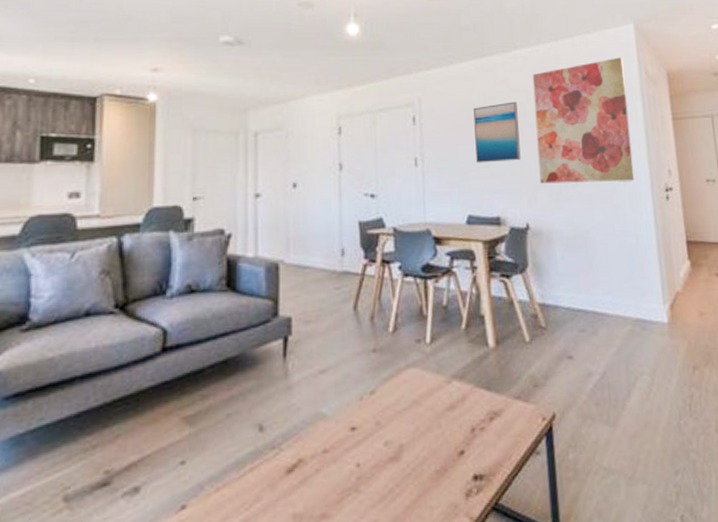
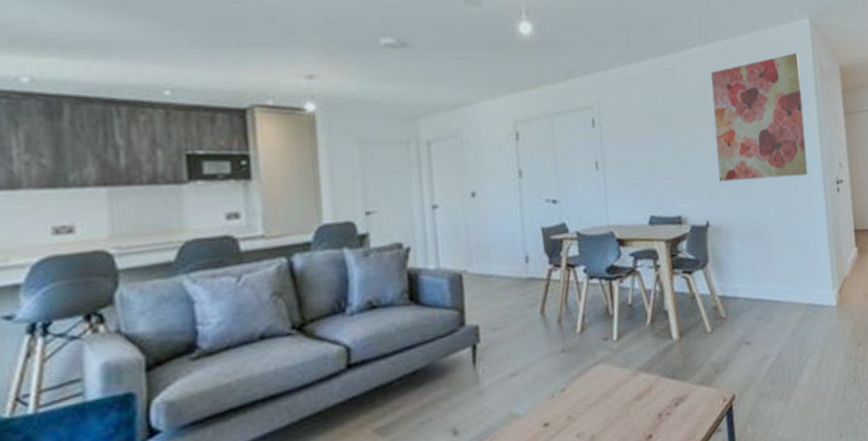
wall art: present [473,101,521,163] -> none [653,100,701,164]

